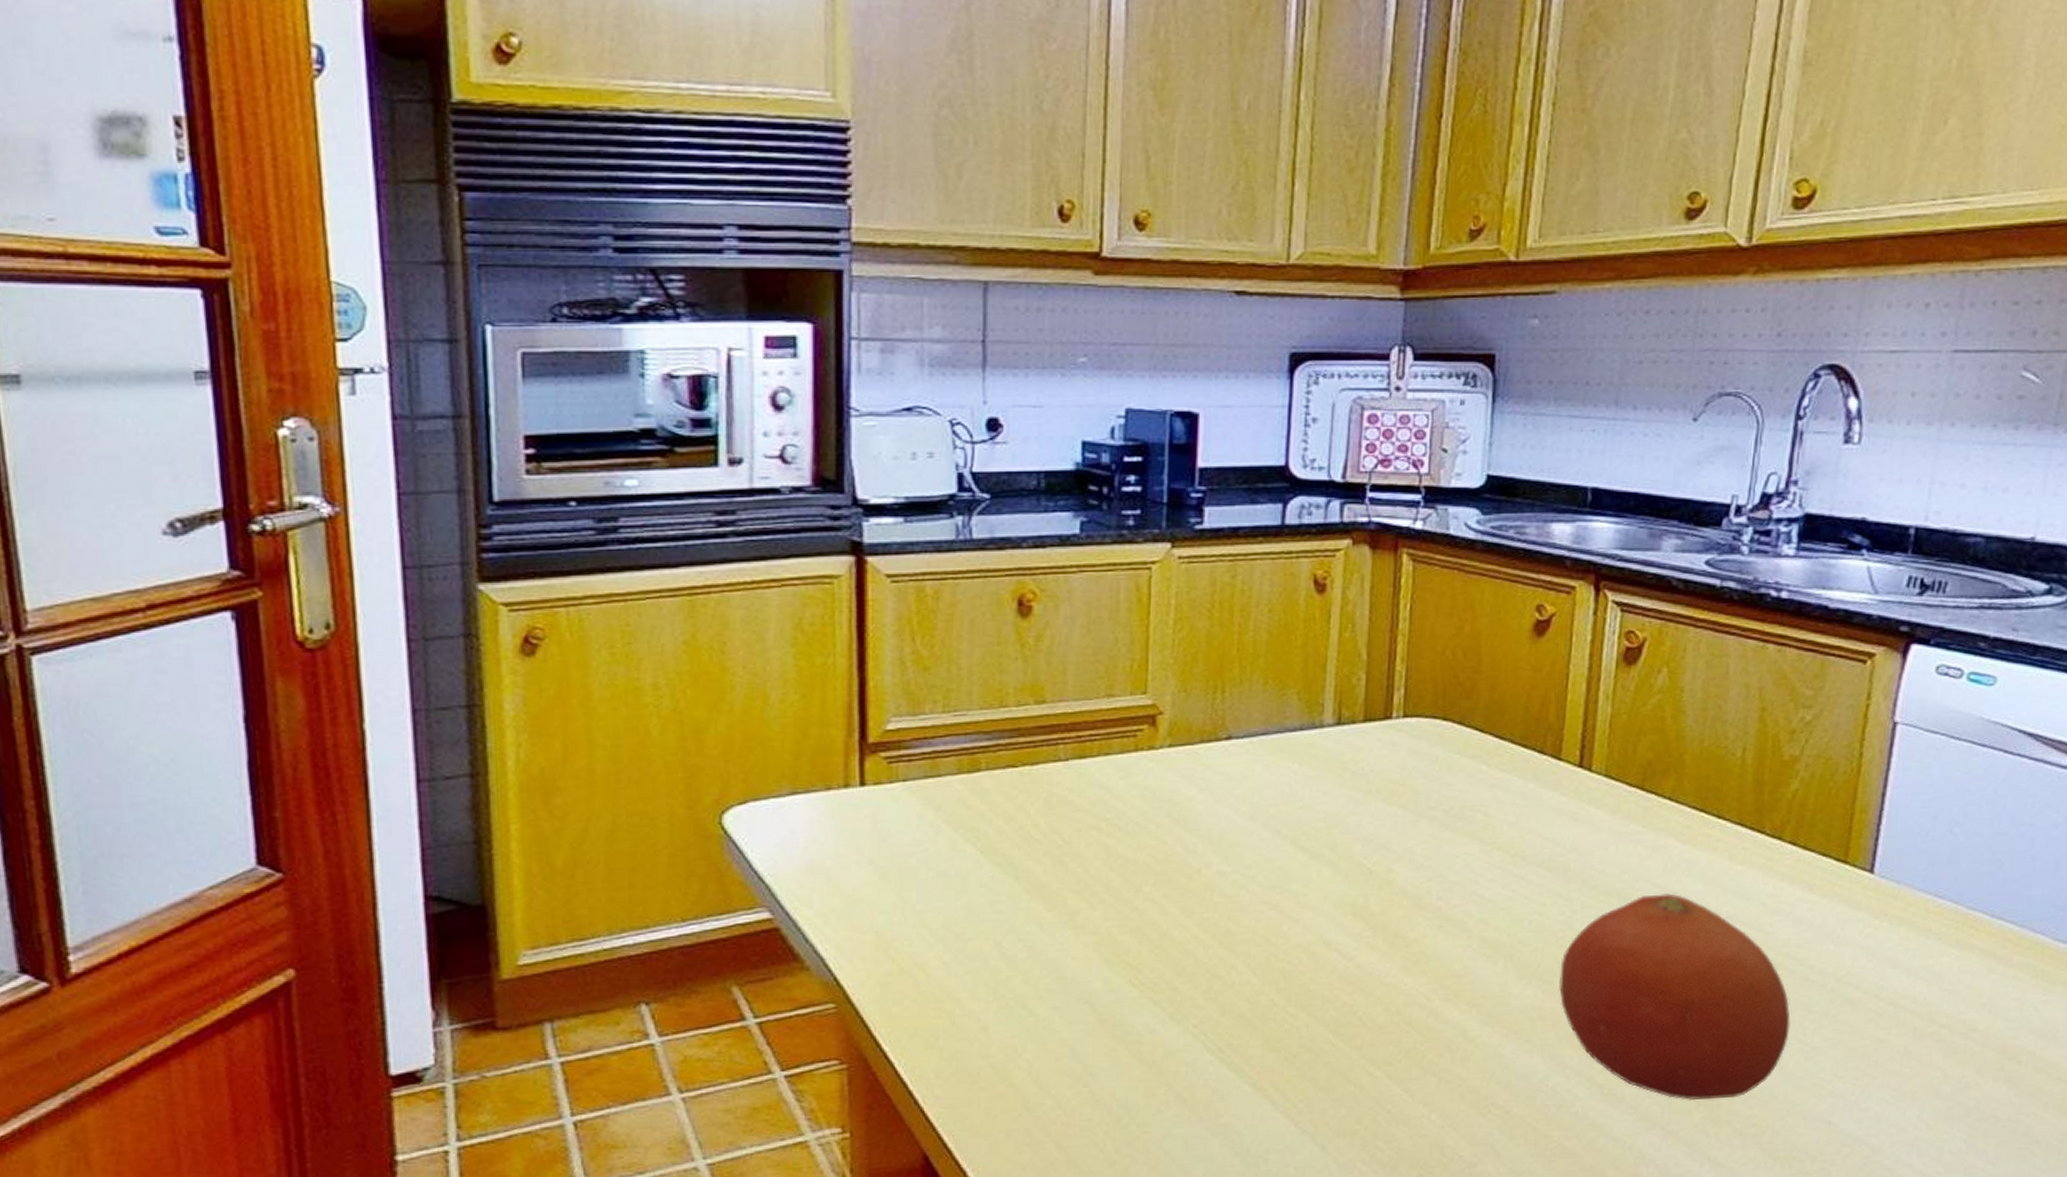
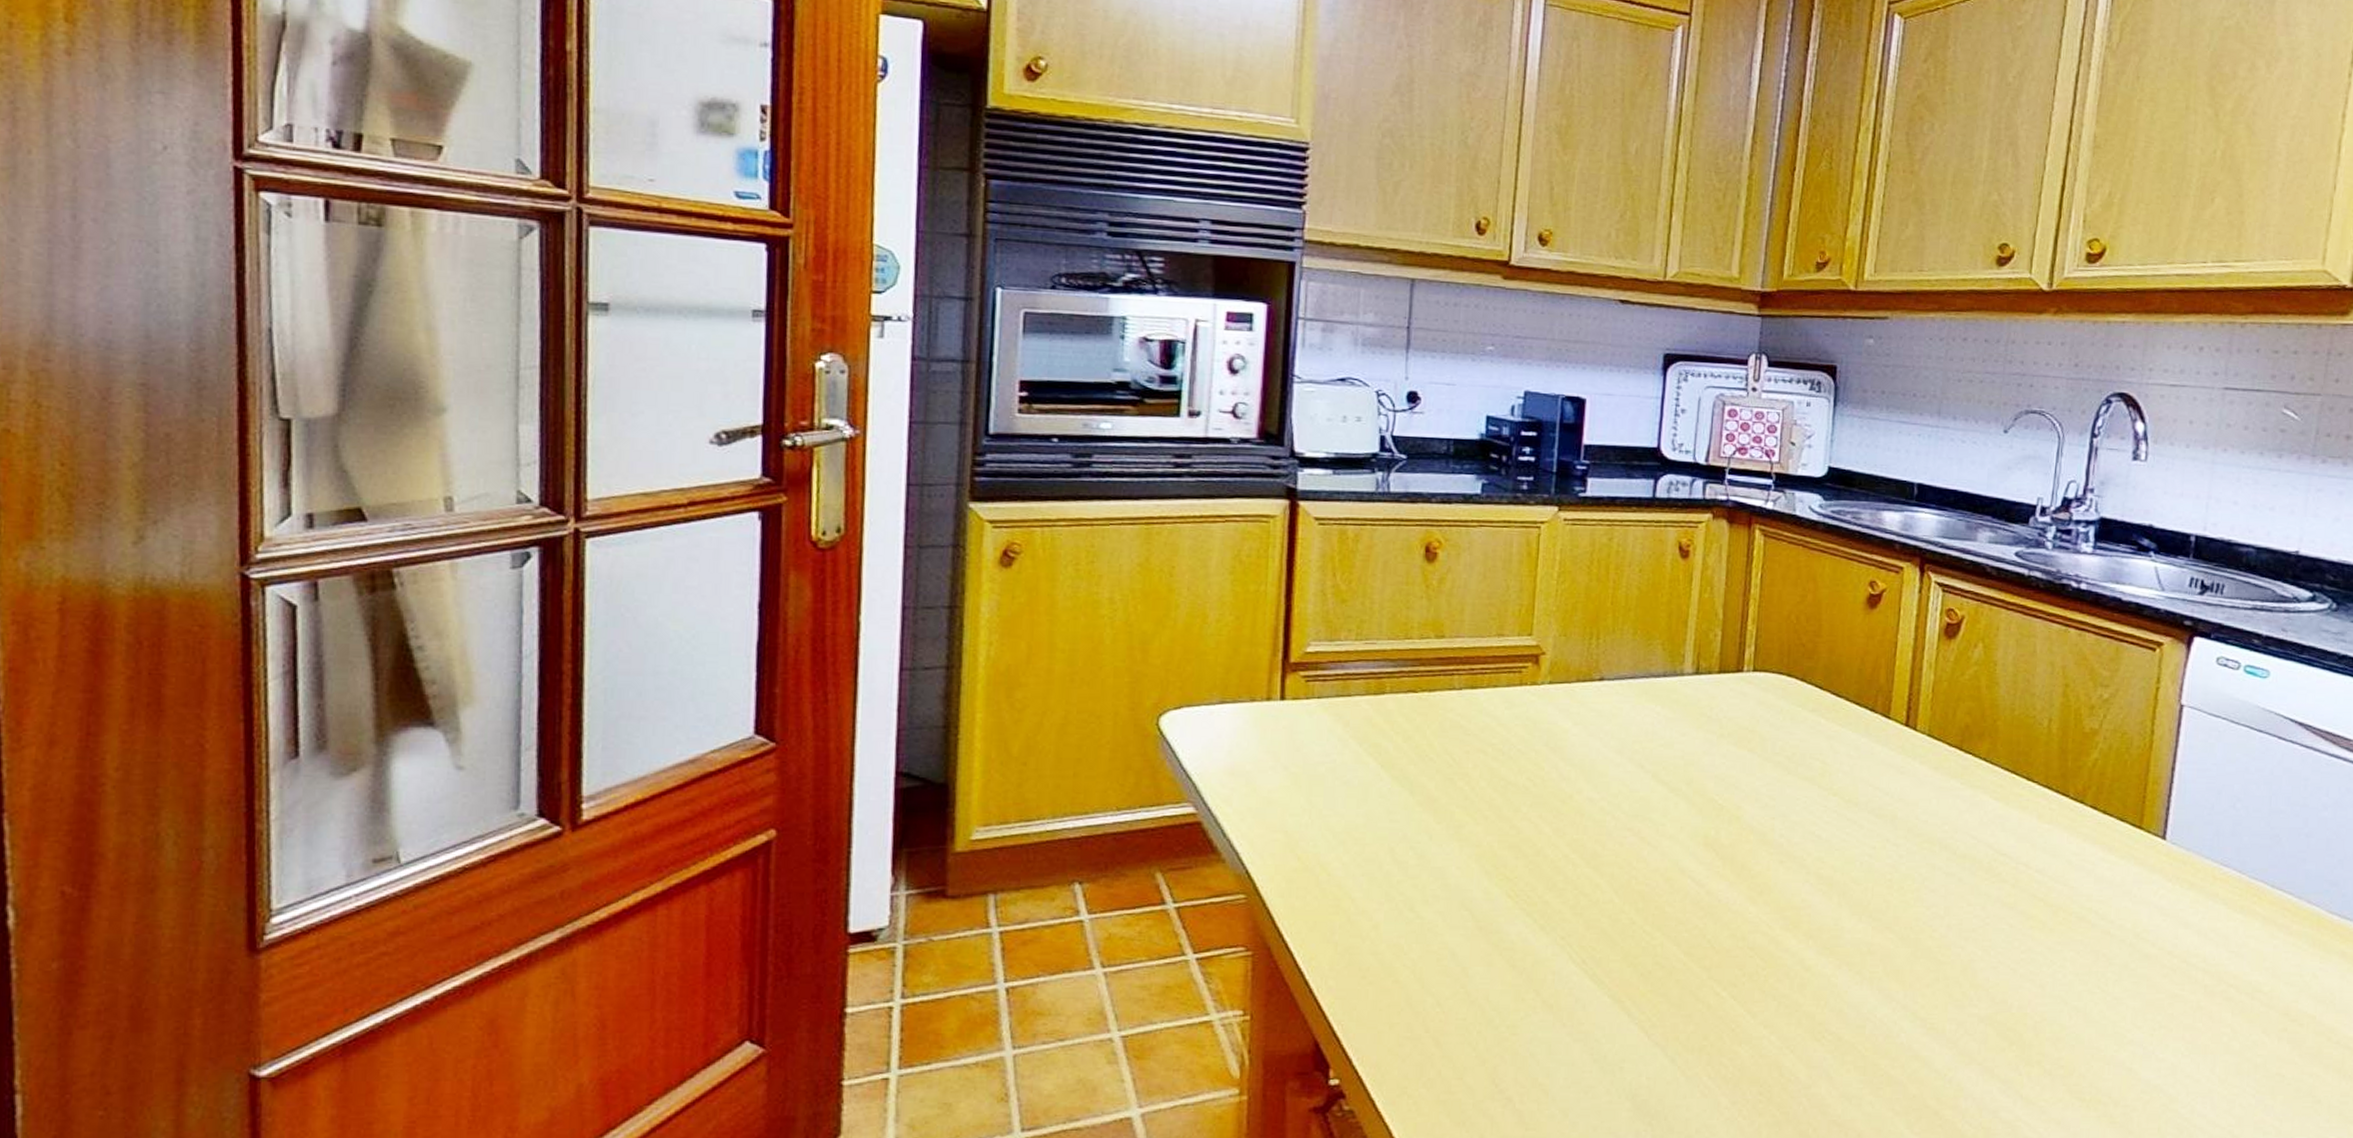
fruit: present [1559,893,1791,1100] -> none [1887,845,2094,1040]

